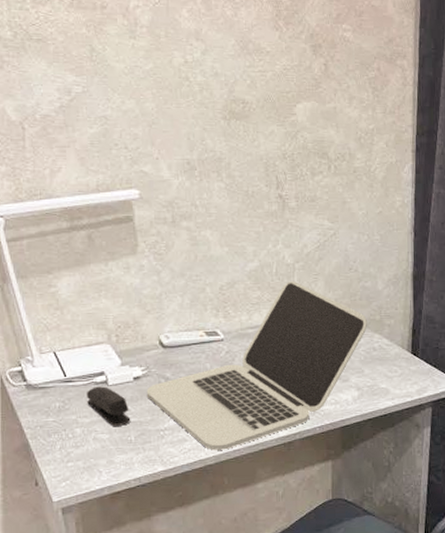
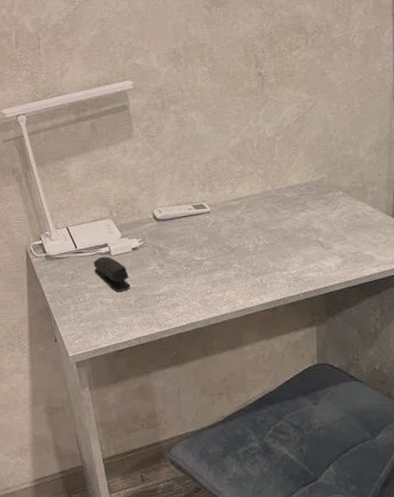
laptop: present [146,280,368,451] -> none [143,153,350,315]

